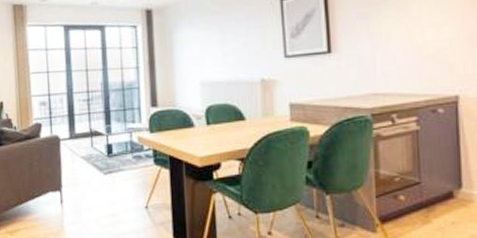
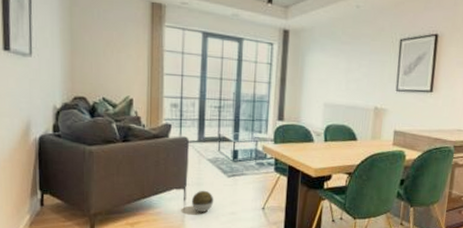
decorative ball: none [68,191,93,215] -> present [191,190,214,212]

